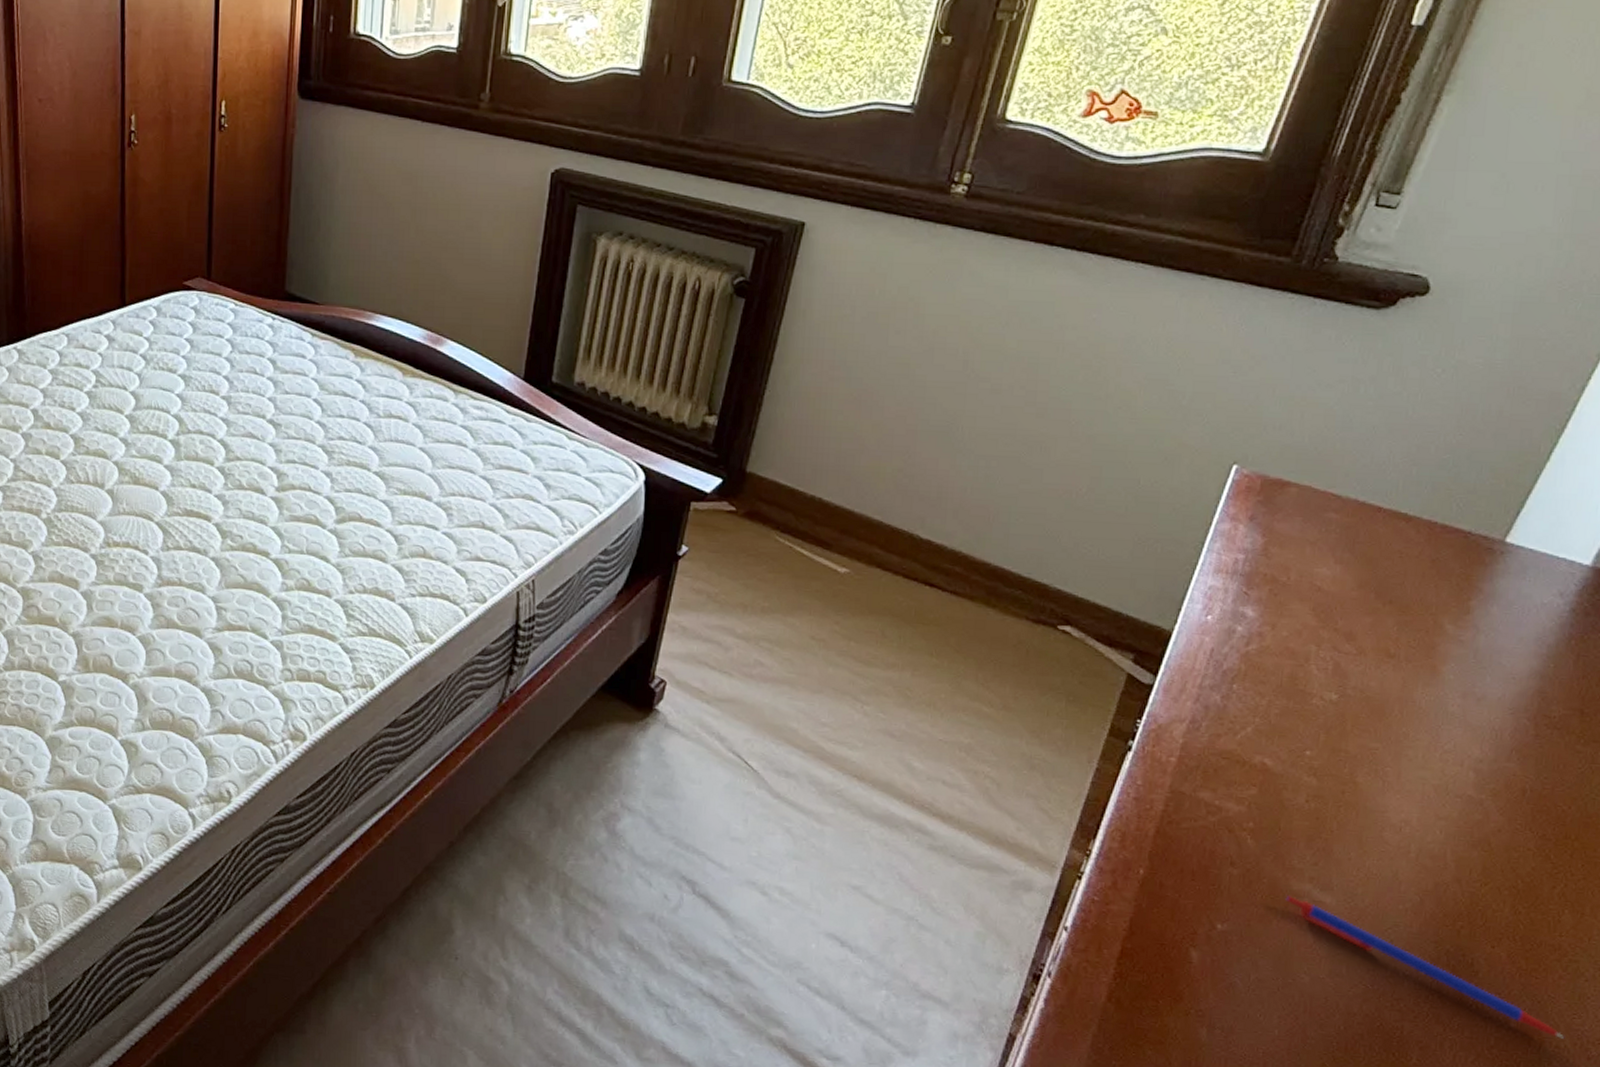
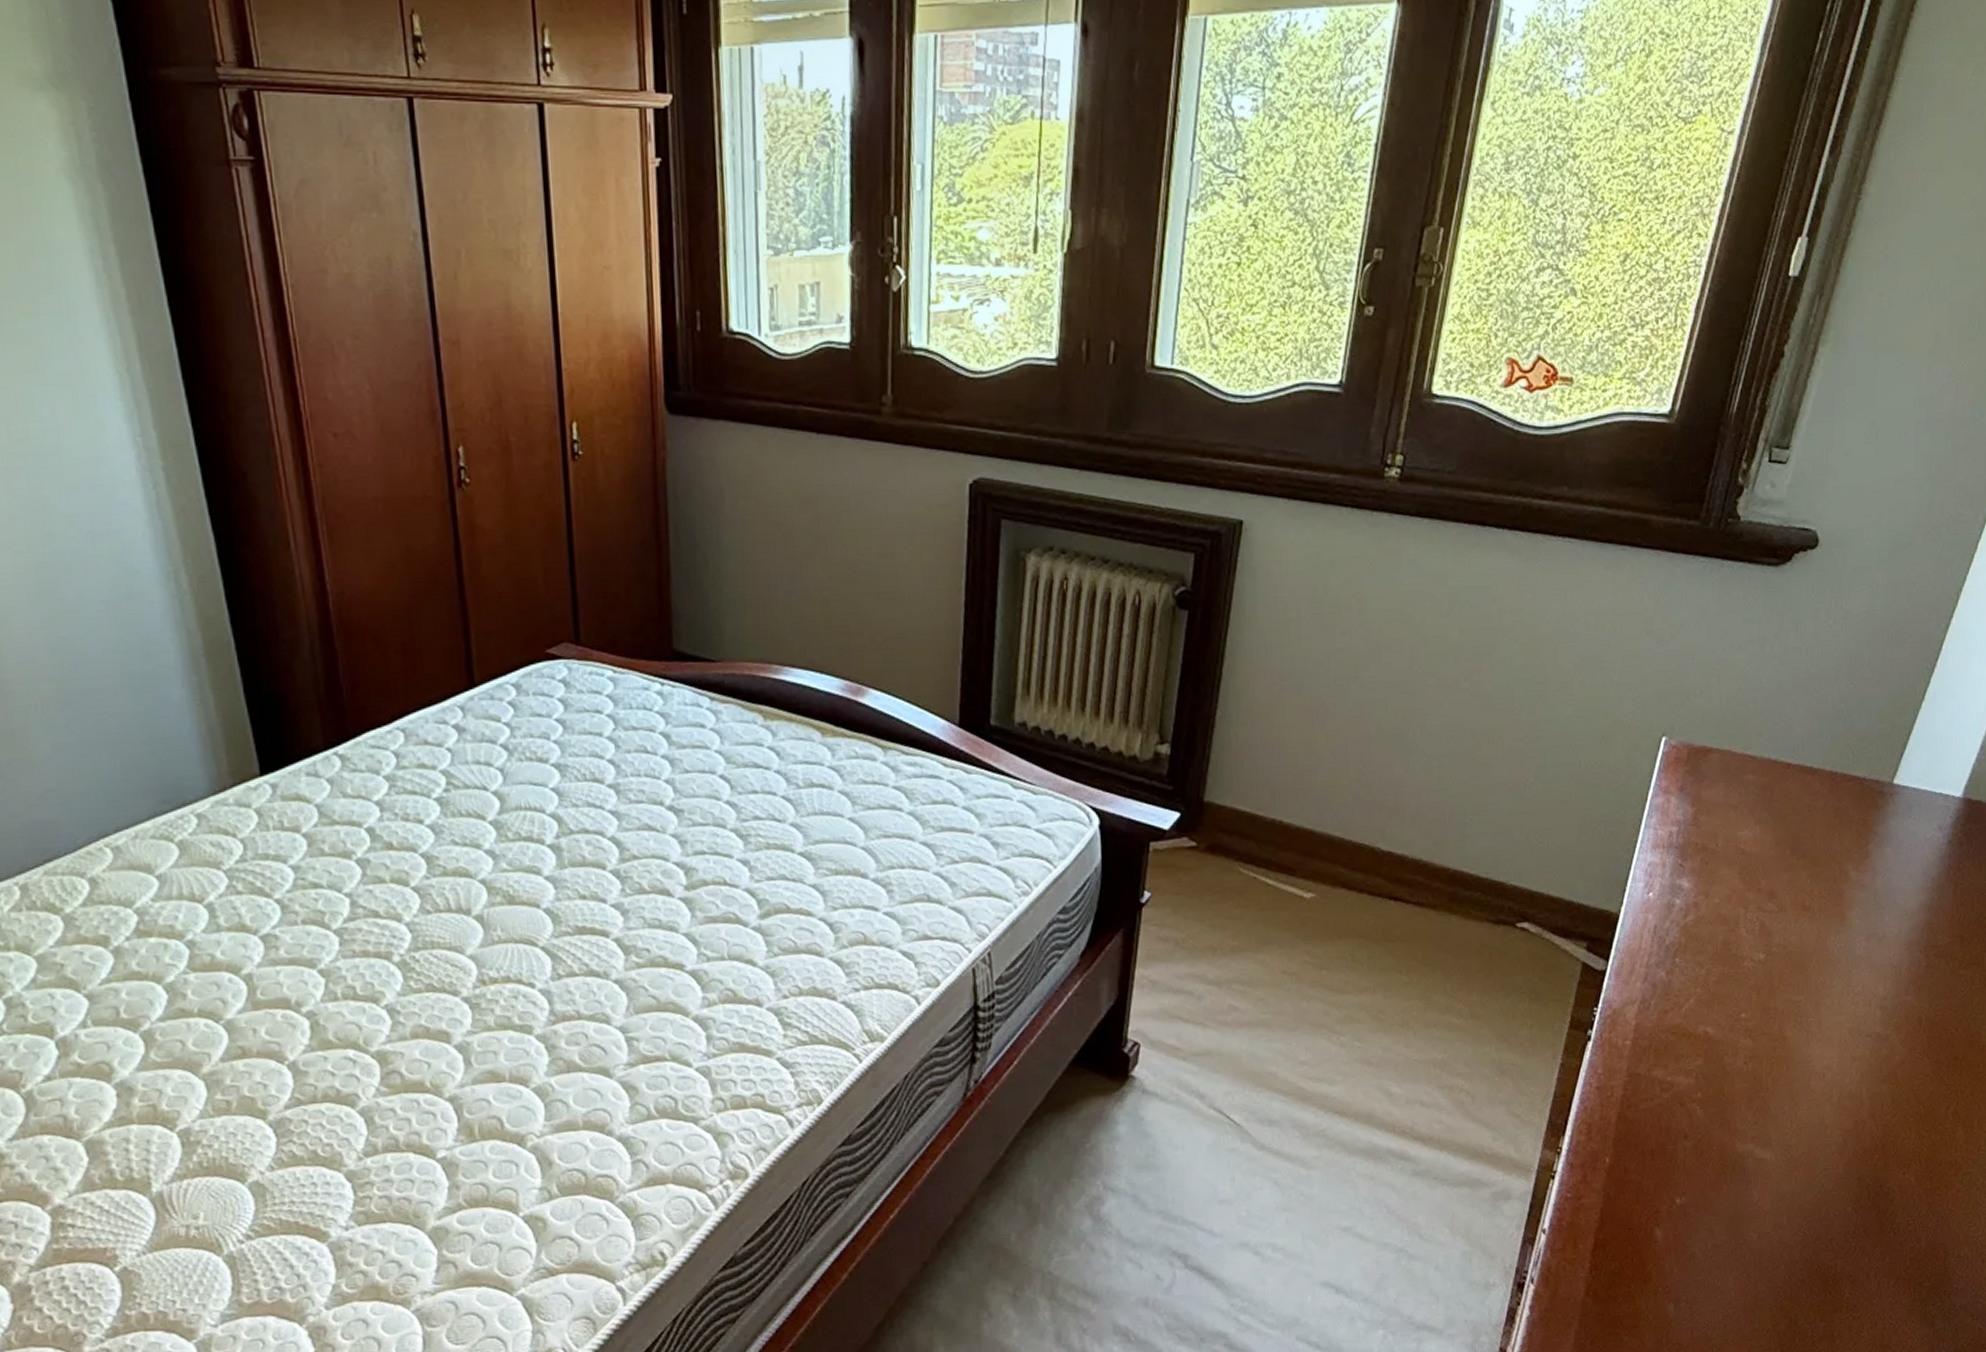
pen: present [1285,894,1565,1039] -> none [1733,1157,1964,1248]

